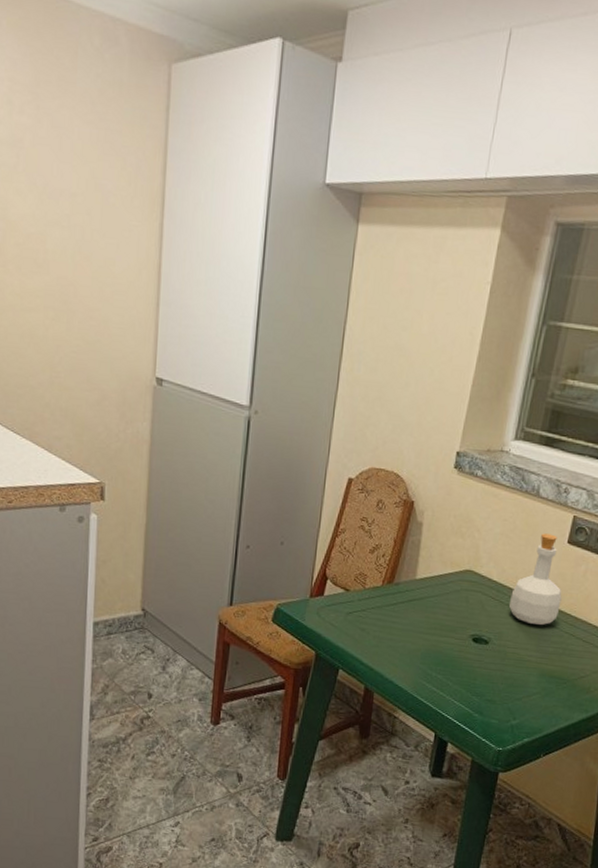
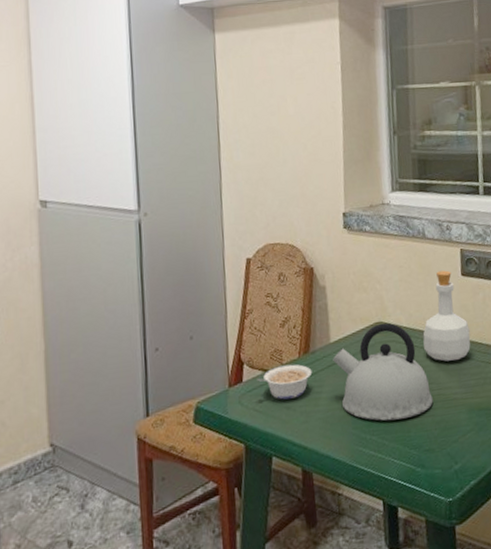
legume: none [337,589,393,622] -> present [256,364,313,400]
kettle: none [414,571,507,667] -> present [333,322,433,421]

